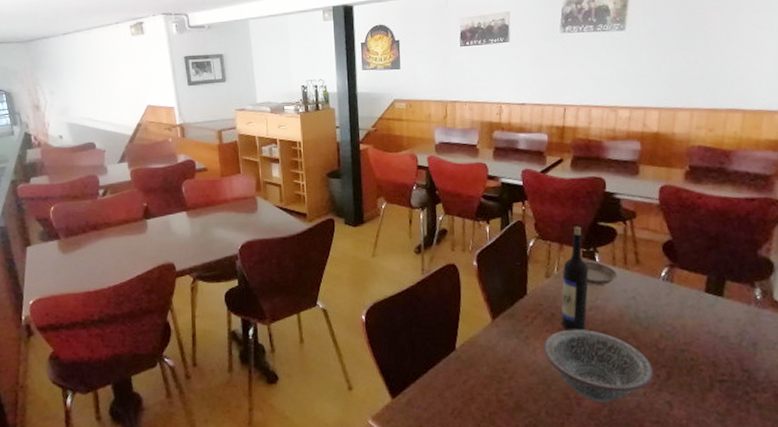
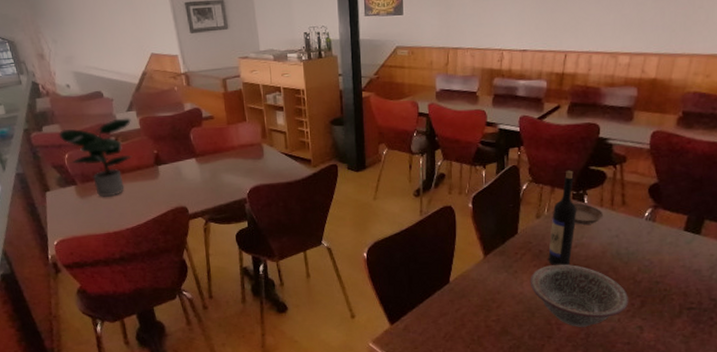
potted plant: none [46,169,122,253] -> present [58,118,133,197]

